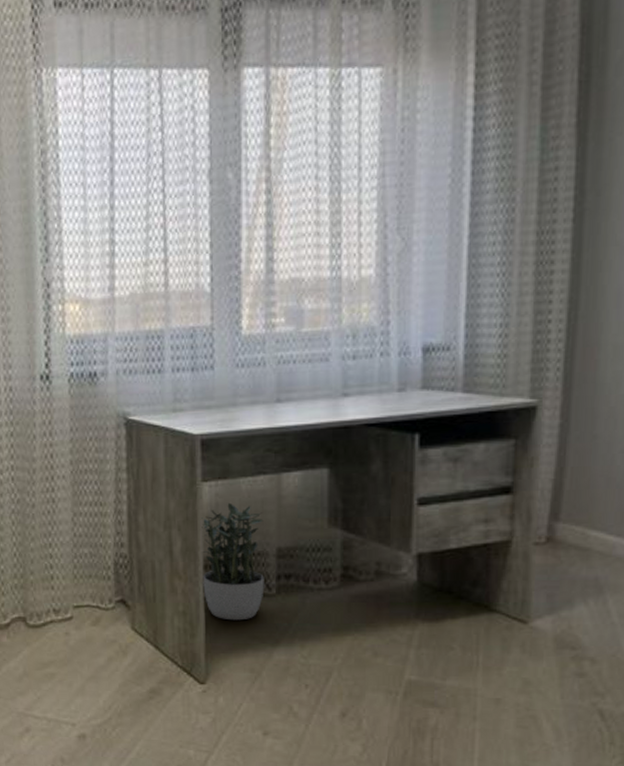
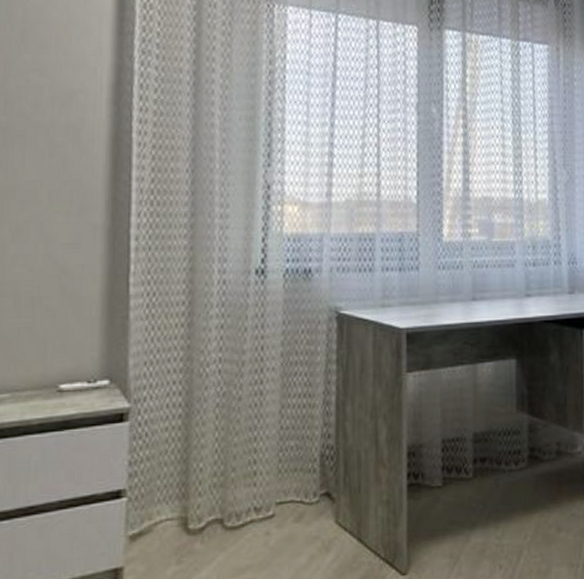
potted plant: present [201,502,264,621] -> none [406,391,462,507]

